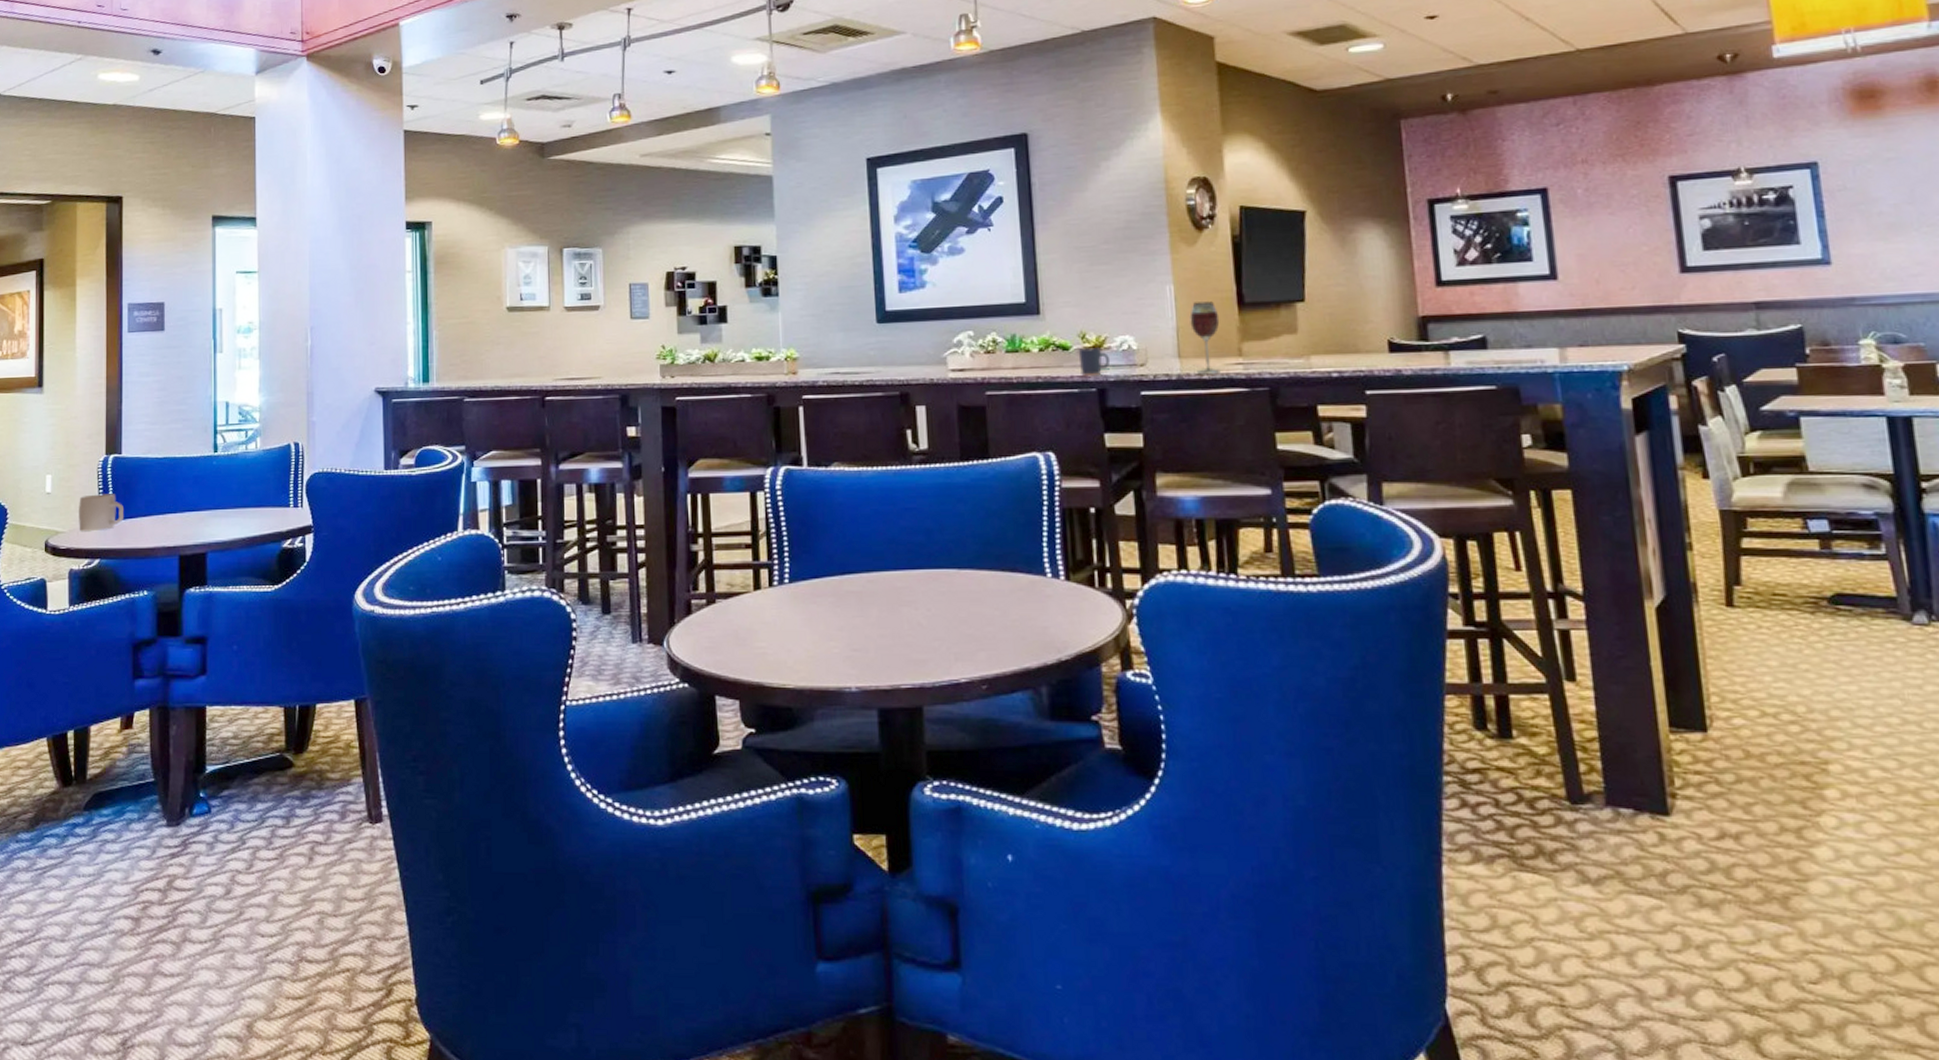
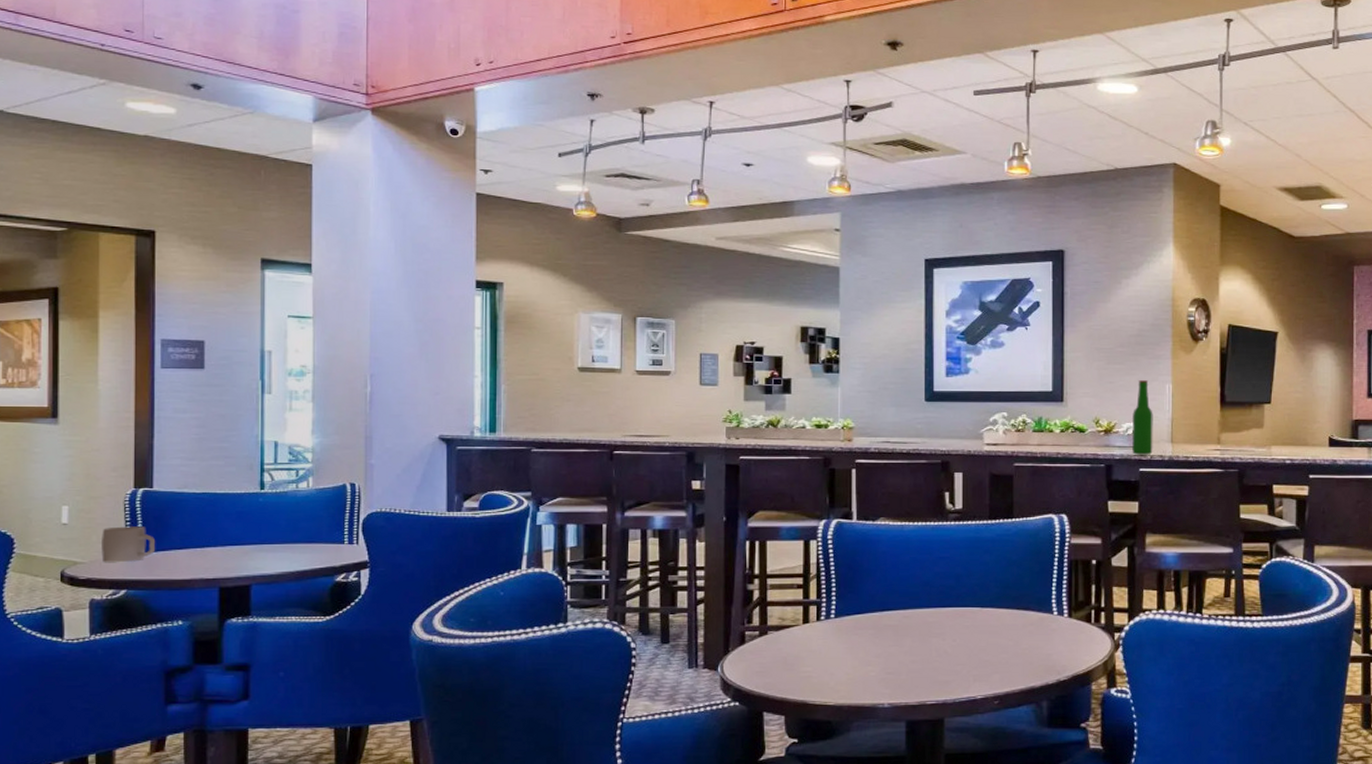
mug: present [1078,347,1110,376] -> none [1092,430,1116,453]
beer bottle: none [1126,282,1156,375] -> present [1132,380,1153,455]
wineglass: present [1189,301,1221,374] -> none [1182,399,1206,456]

